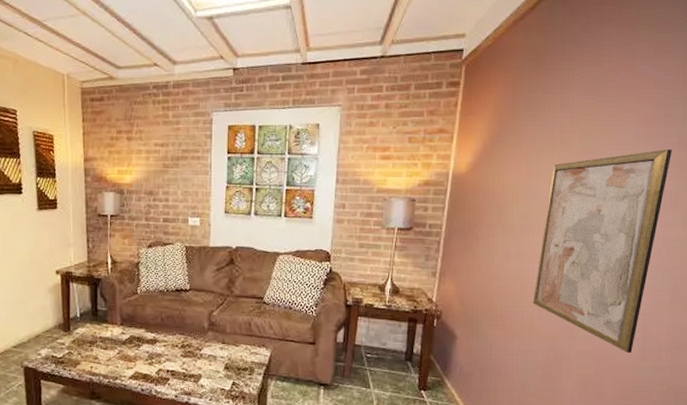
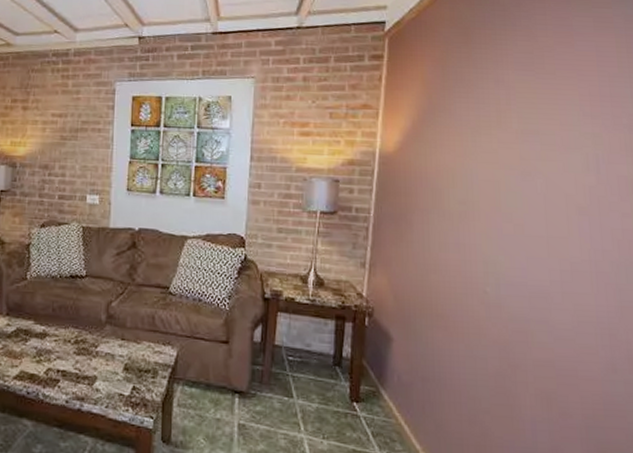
wall art: present [532,149,673,353] -> none [478,131,624,363]

